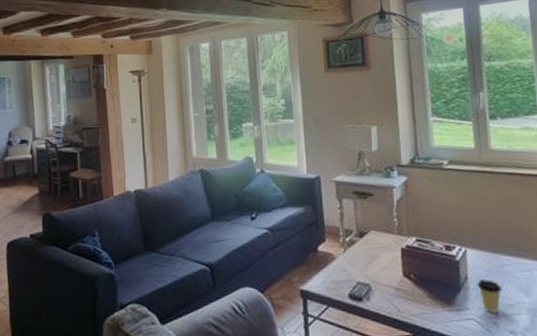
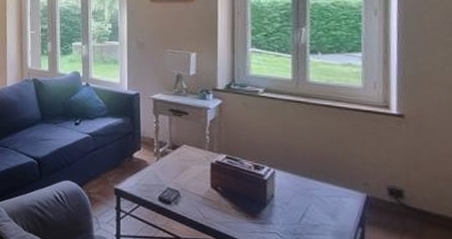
coffee cup: present [477,279,502,312] -> none [283,199,307,230]

